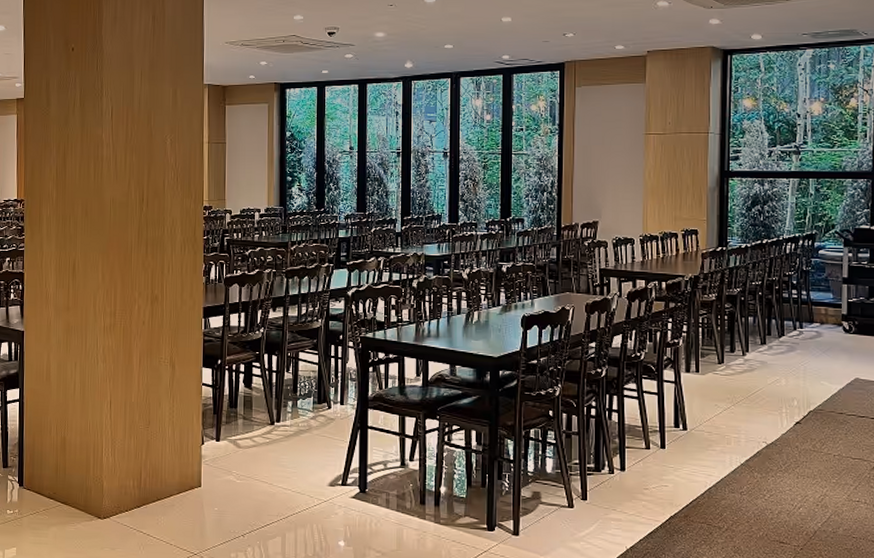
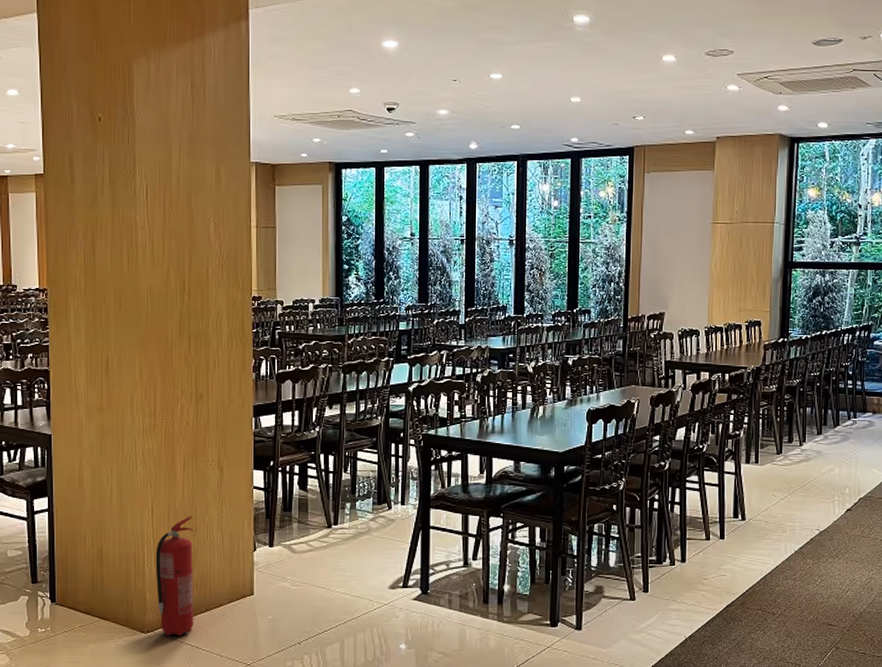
fire extinguisher: none [112,409,147,524] -> present [155,516,194,637]

